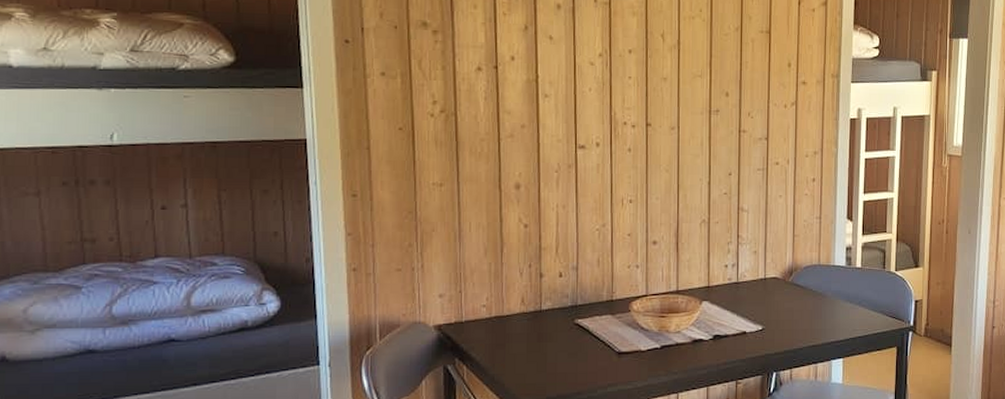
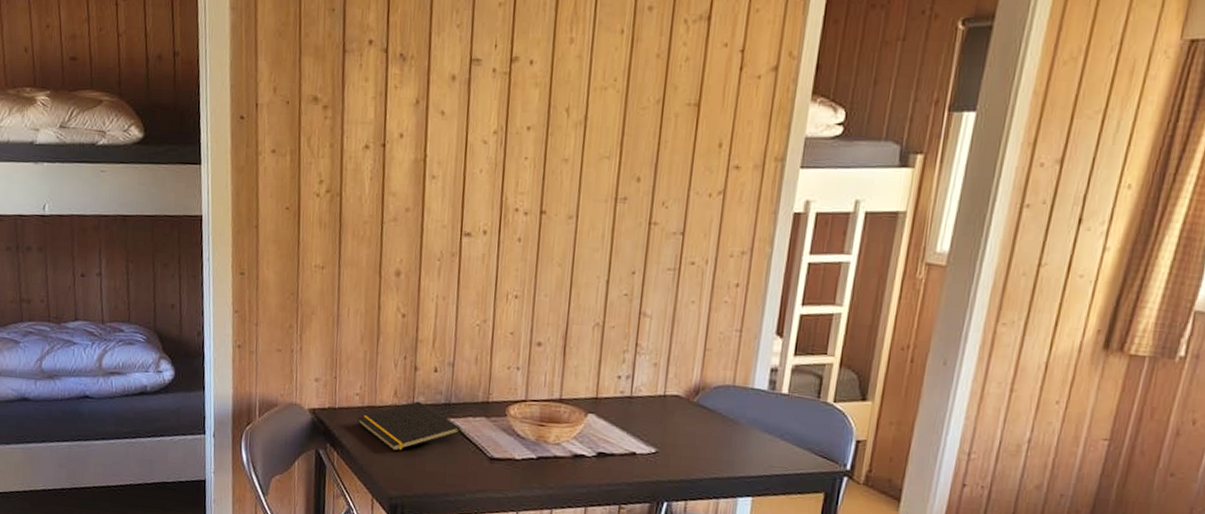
notepad: none [486,306,588,358] -> present [358,401,461,452]

